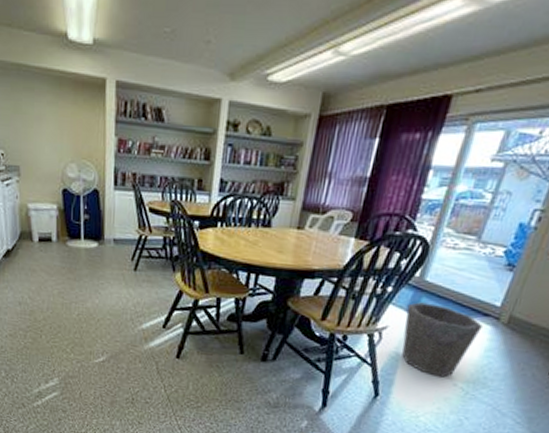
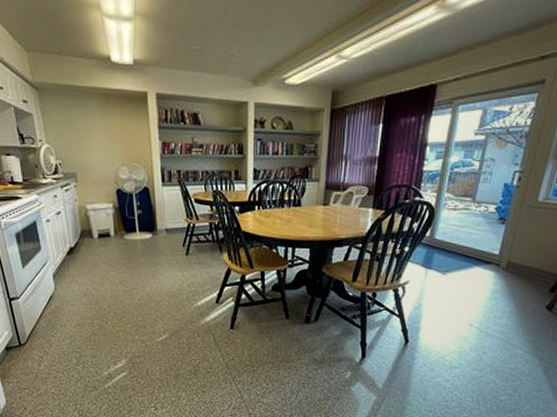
waste bin: present [402,302,483,378] -> none [423,258,487,320]

